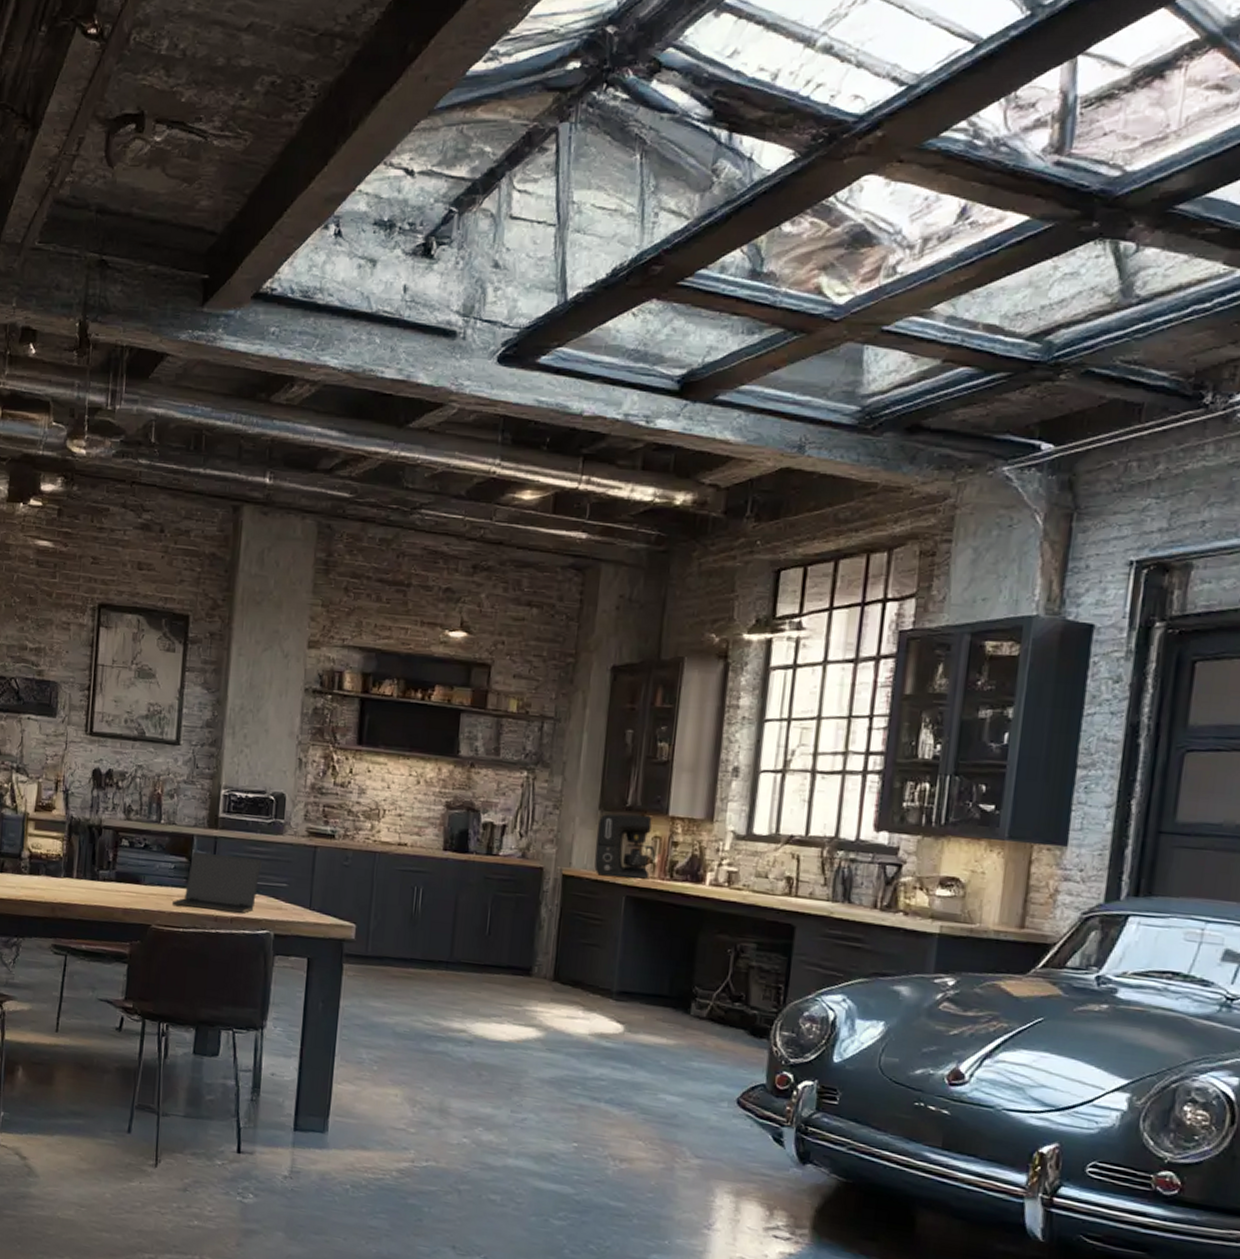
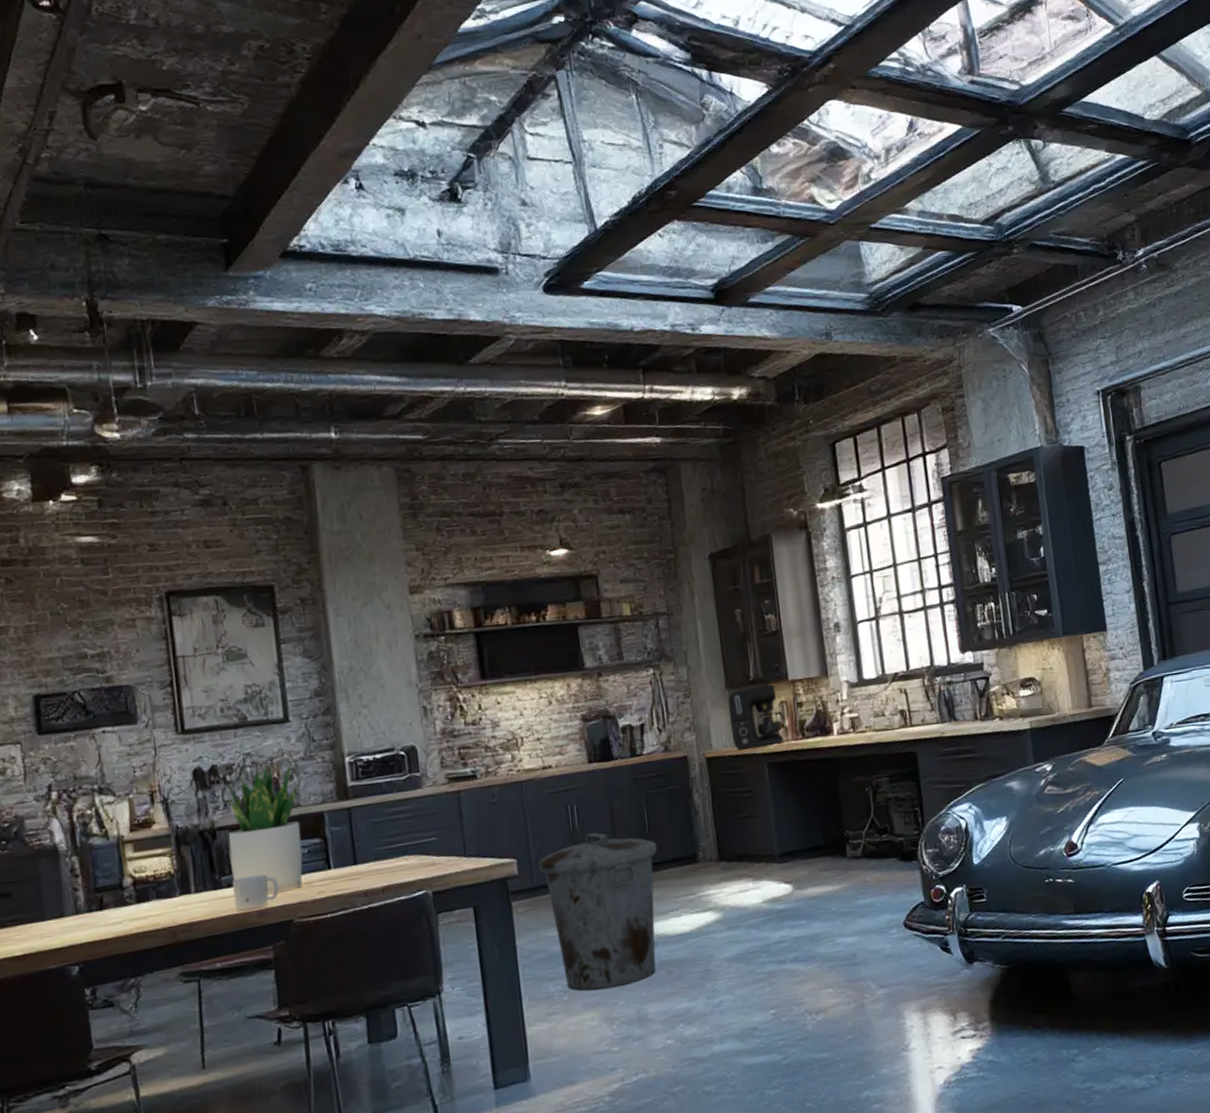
mug: none [106,875,144,909] -> present [231,874,279,913]
planter: none [108,776,177,899] -> present [227,758,303,896]
laptop: present [171,852,262,914] -> none [312,819,406,893]
trash can: none [375,918,494,1074] -> present [538,832,658,991]

